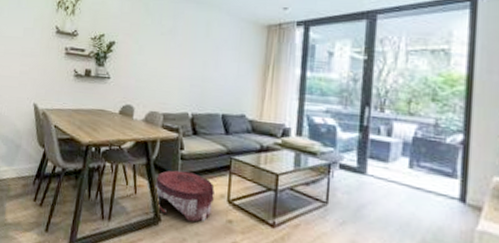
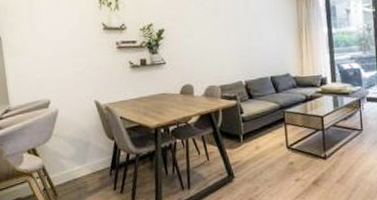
pouf: present [154,170,215,223] -> none [223,131,275,172]

